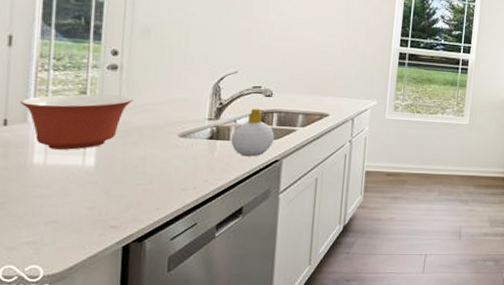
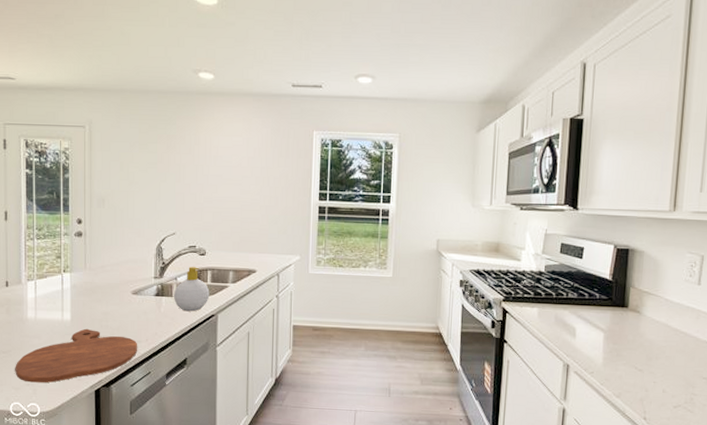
cutting board: none [9,175,183,241] -> present [15,328,138,383]
mixing bowl: present [21,94,133,150] -> none [16,258,95,306]

